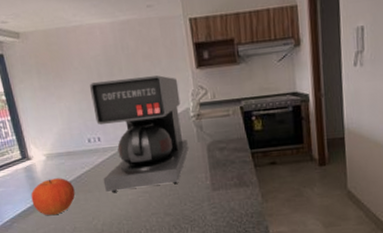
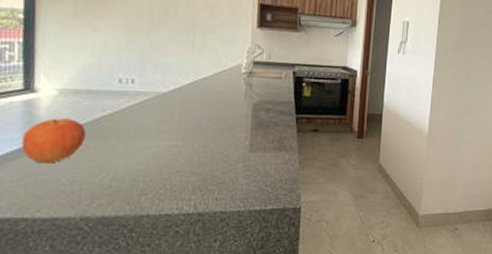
coffee maker: present [89,75,188,192] -> none [125,20,236,143]

